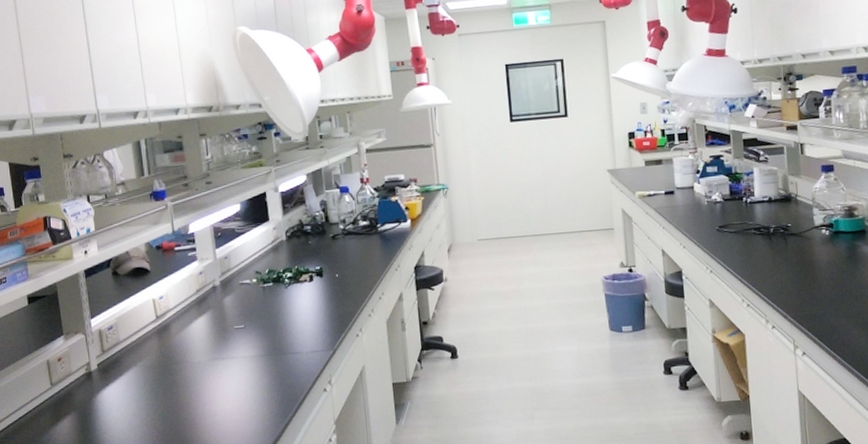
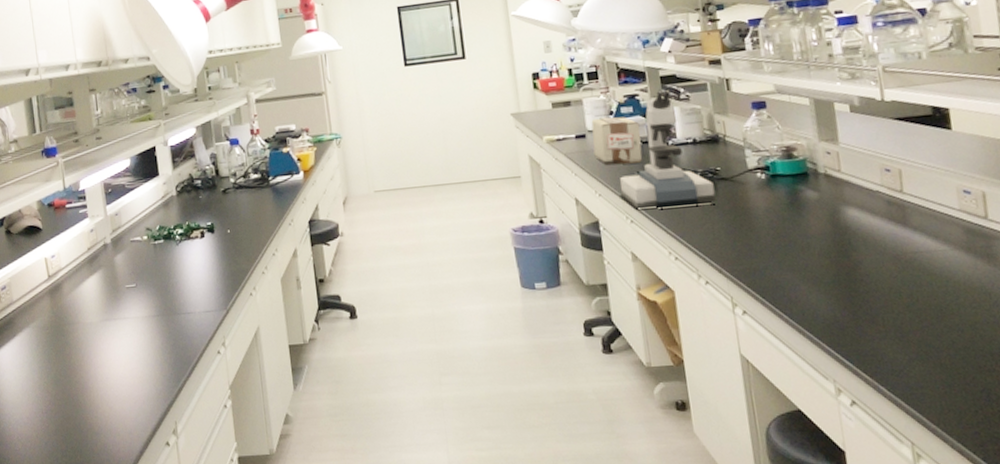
box: none [679,175,724,220] -> present [591,116,643,165]
microscope: none [701,151,785,262] -> present [619,88,716,210]

